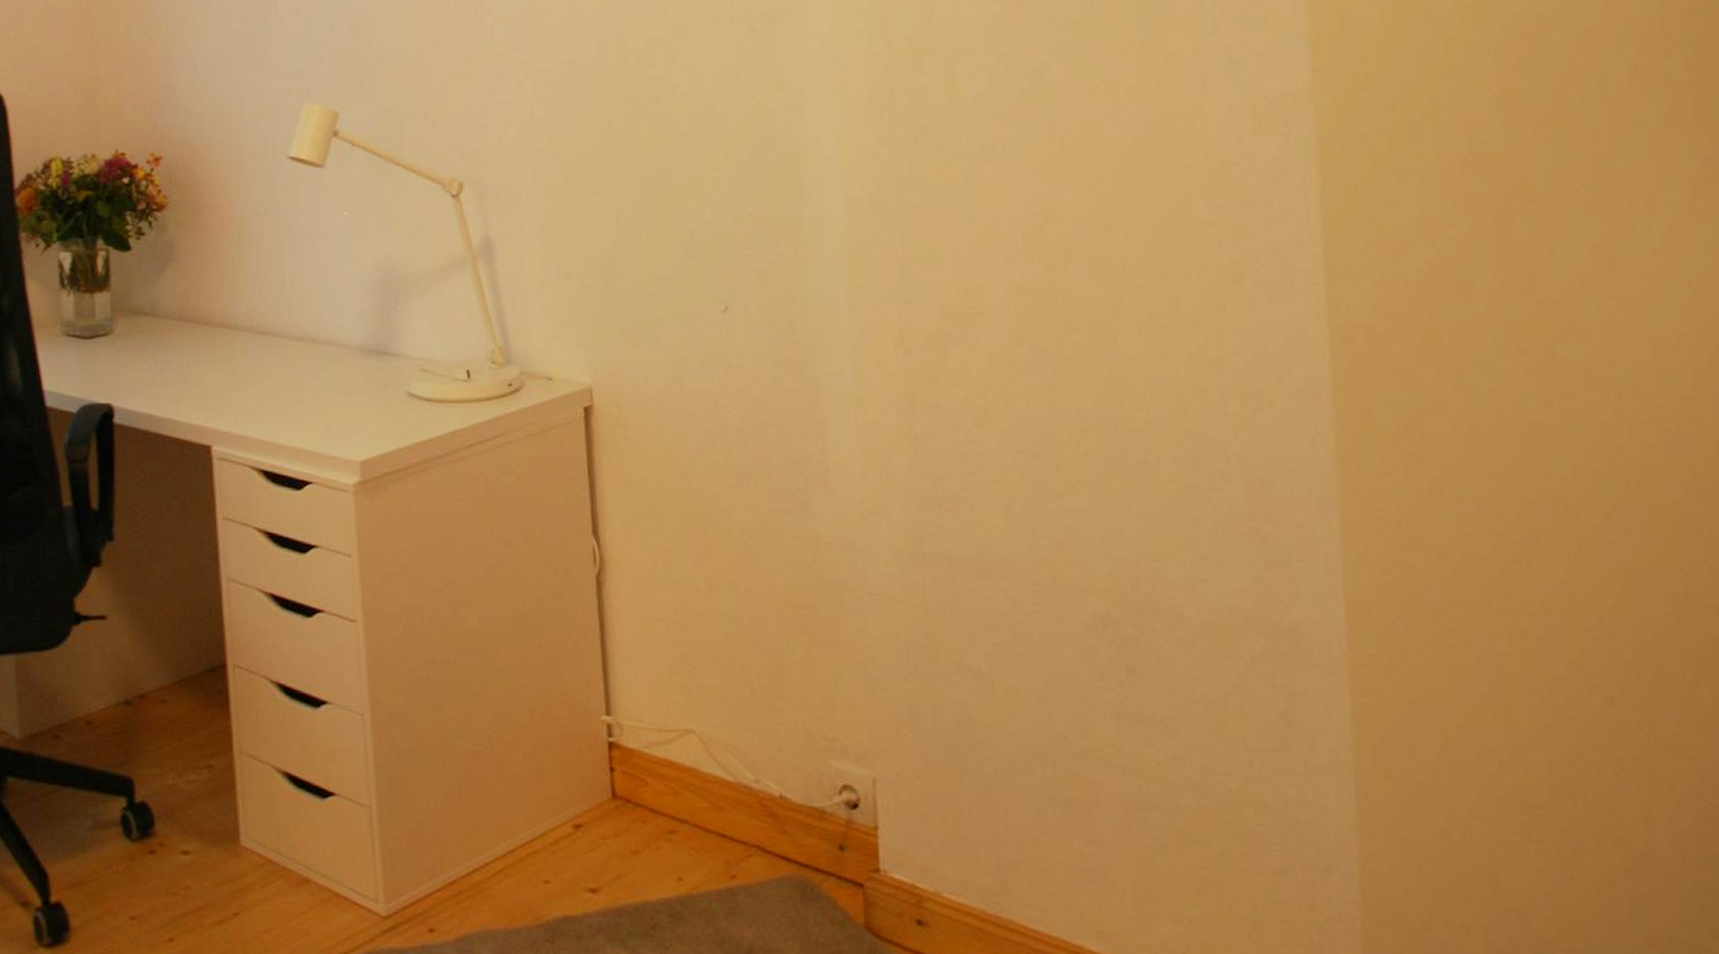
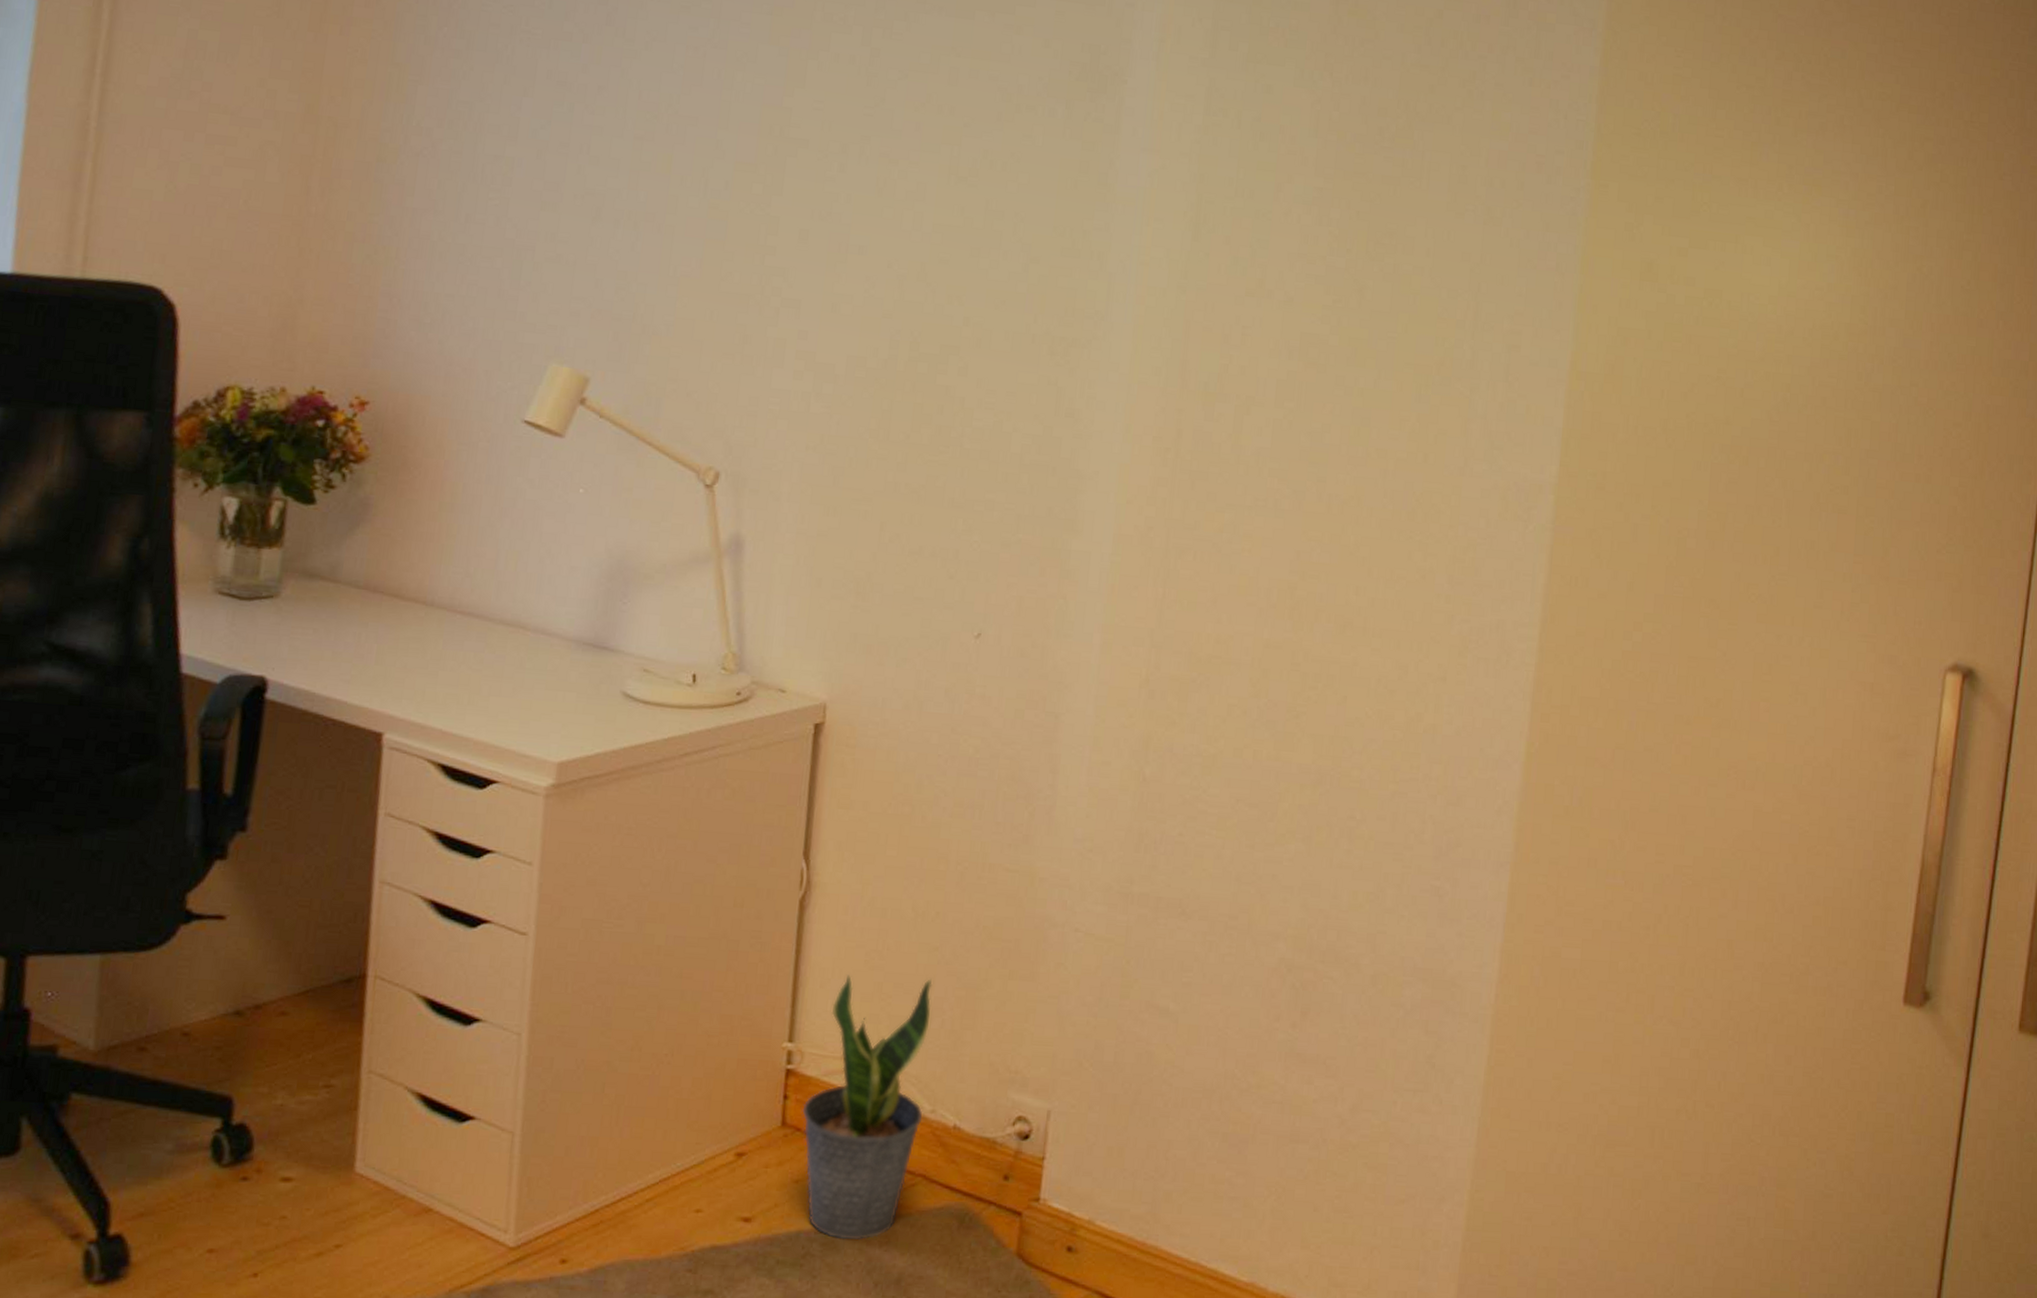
potted plant: none [629,646,748,912] -> present [802,973,933,1241]

